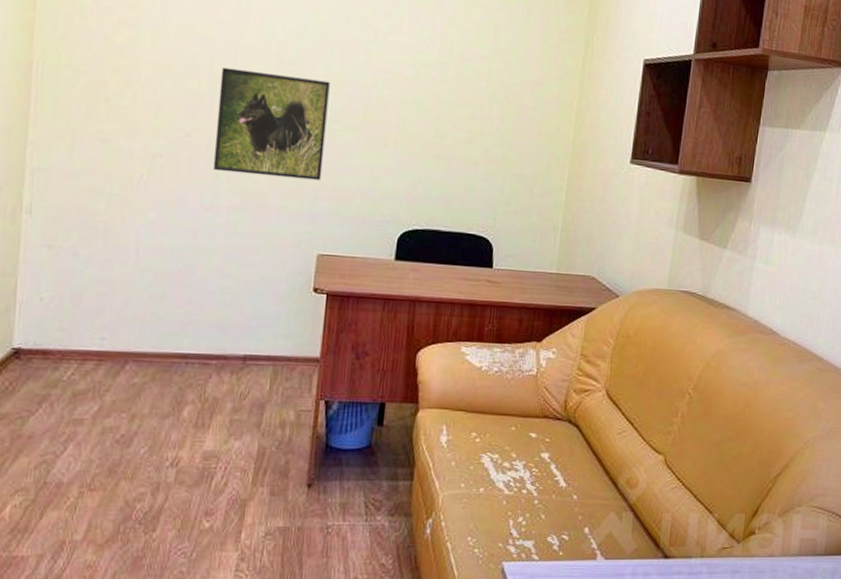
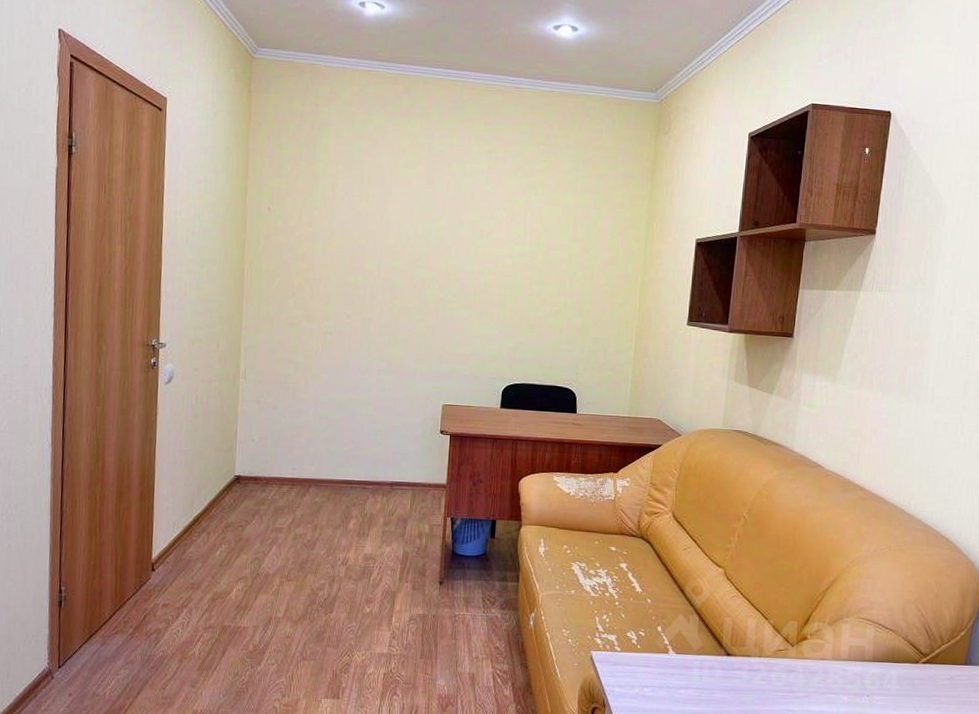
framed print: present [212,67,330,181] -> none [366,265,449,348]

